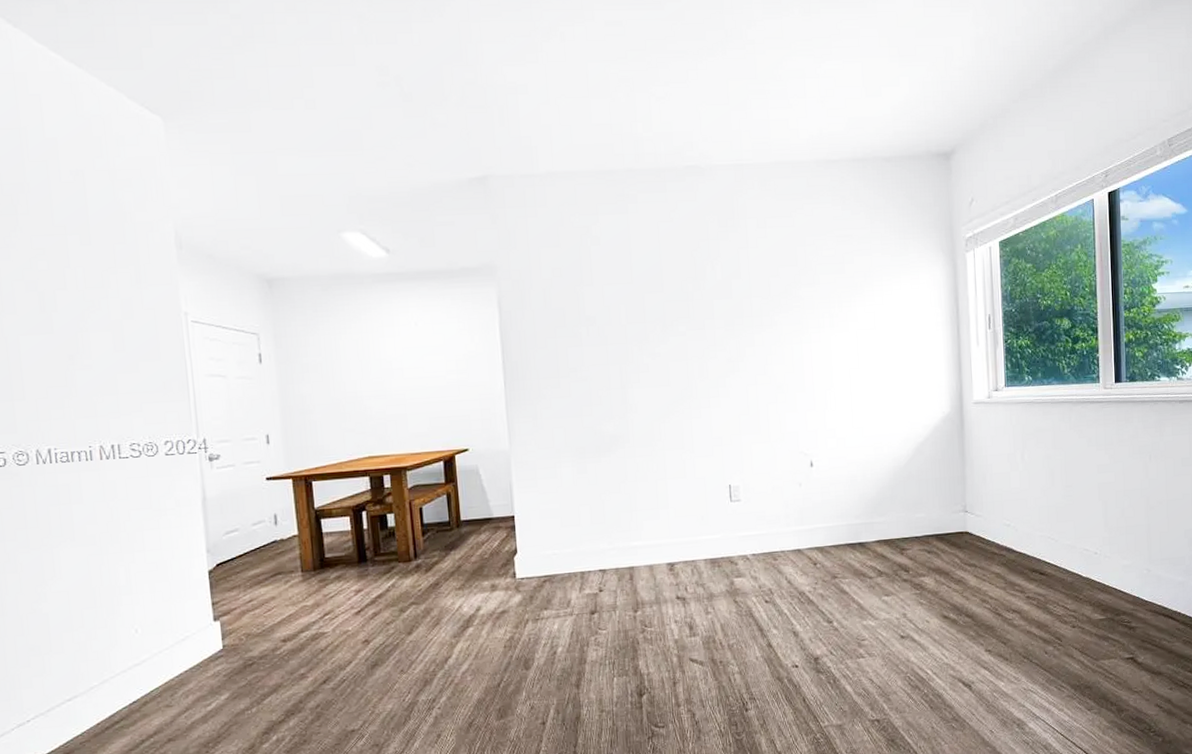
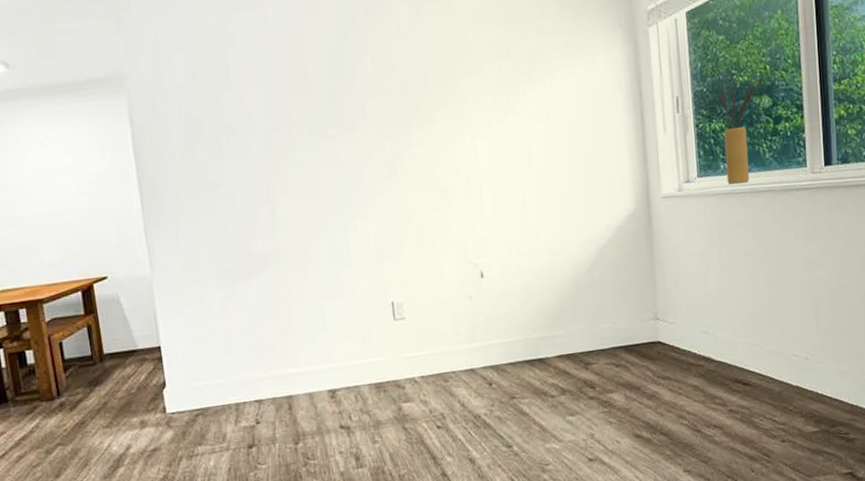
vase: none [1024,302,1064,395] -> present [717,78,763,185]

